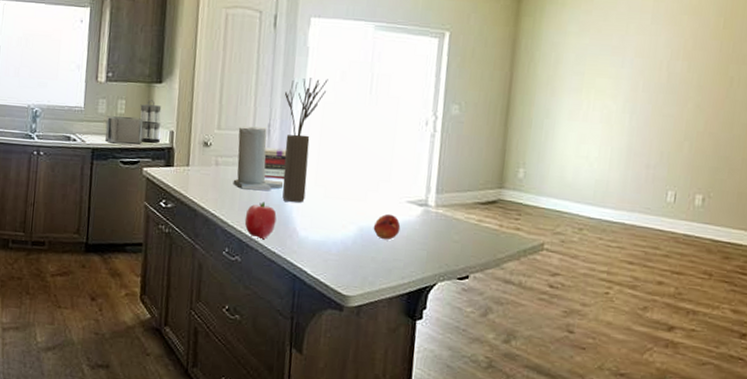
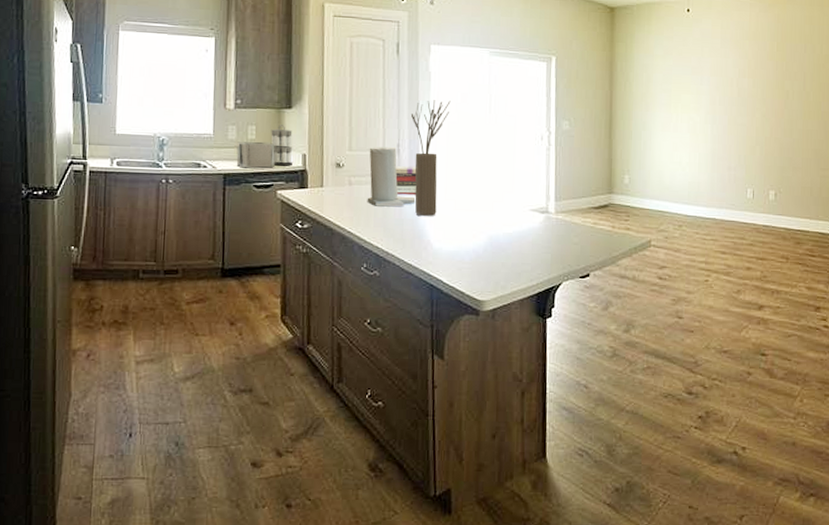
fruit: present [244,201,277,239] -> none [380,217,411,252]
fruit: present [373,213,401,241] -> none [501,222,526,247]

